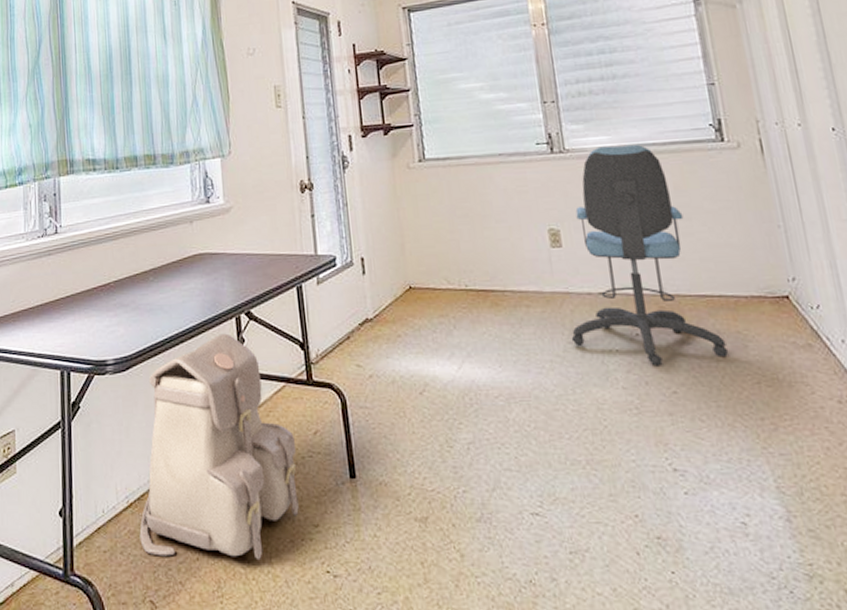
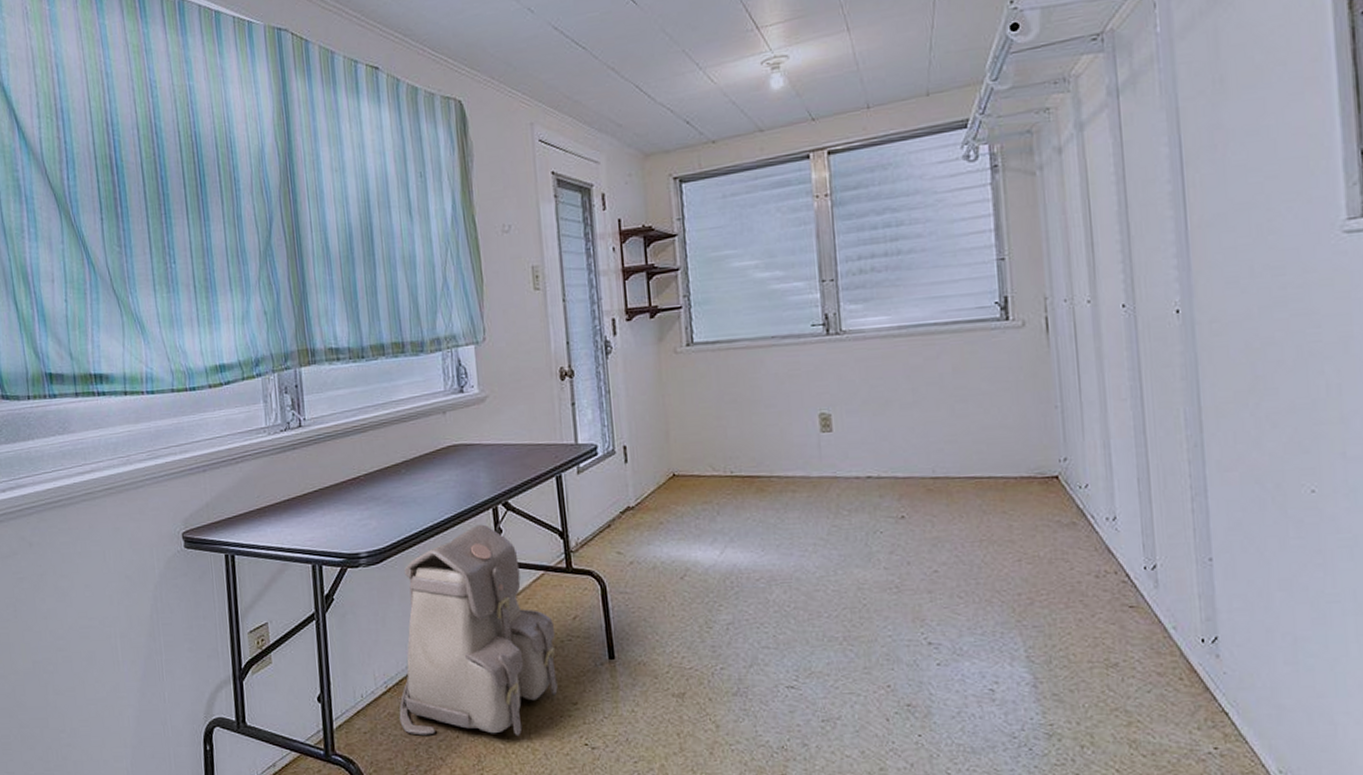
office chair: present [571,145,729,367] -> none [836,325,993,547]

